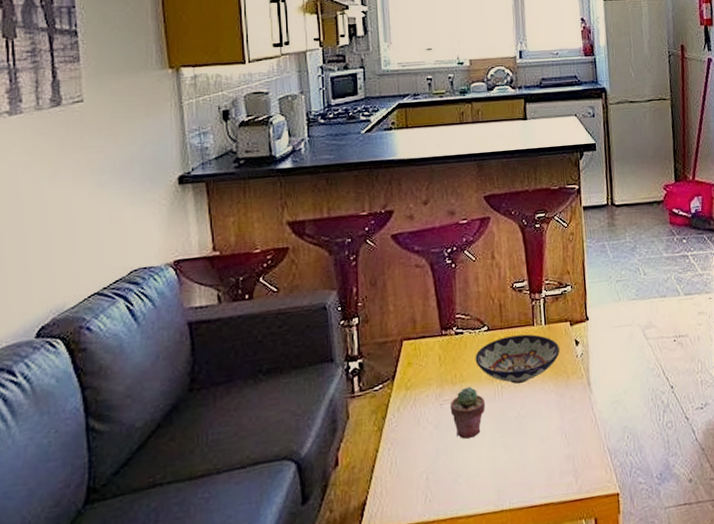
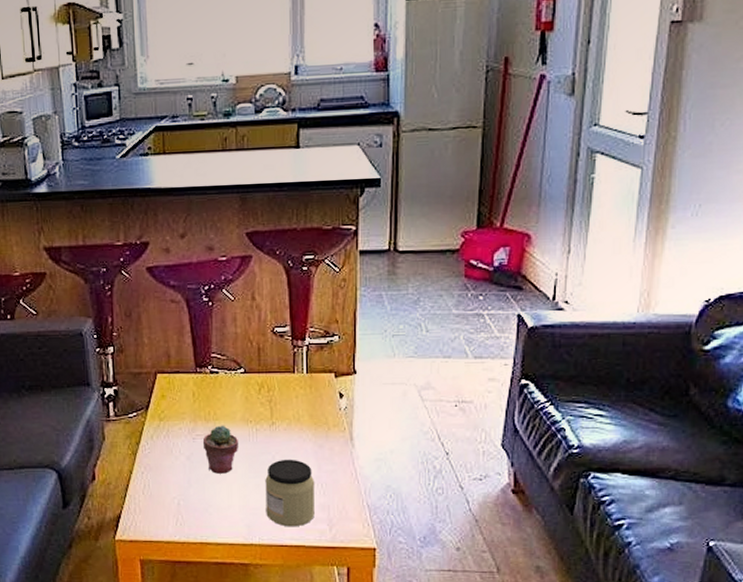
bowl: present [475,334,560,384] -> none [230,381,321,428]
jar: none [512,412,561,486] -> present [265,459,315,527]

